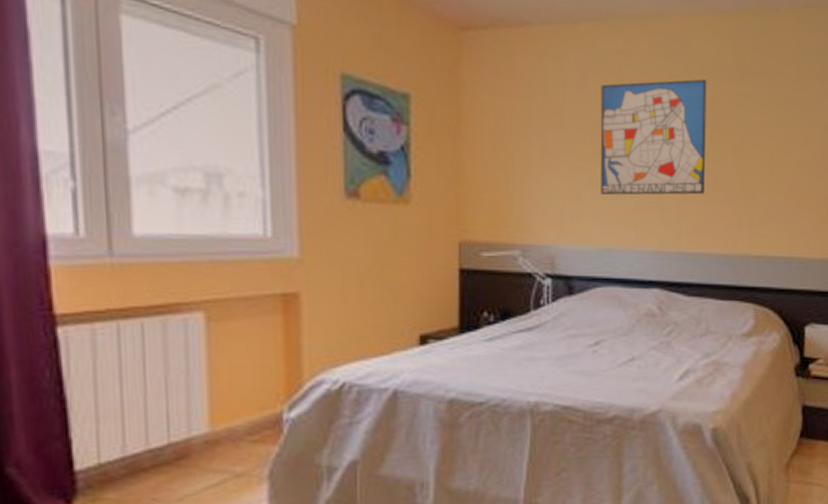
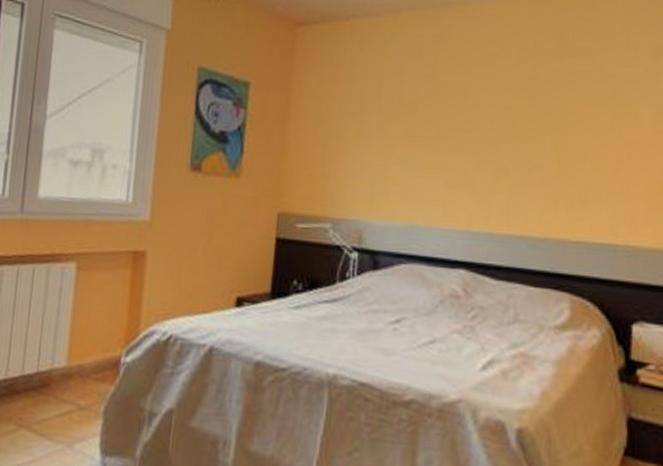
wall art: present [600,79,707,195] -> none [411,59,525,175]

